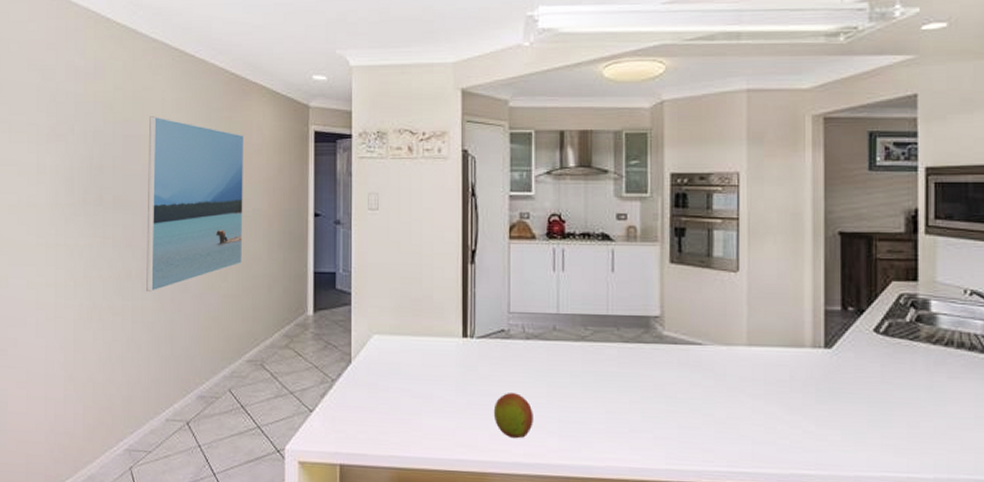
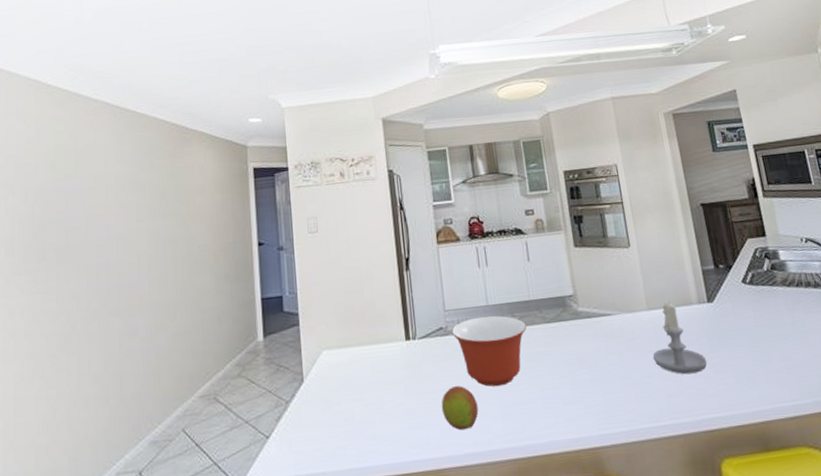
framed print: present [146,116,243,291] -> none [92,169,190,341]
mixing bowl: none [513,324,599,401] -> present [451,315,527,387]
candle: none [744,339,810,424] -> present [652,301,708,375]

